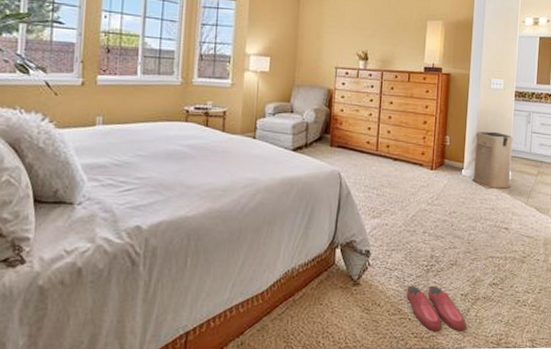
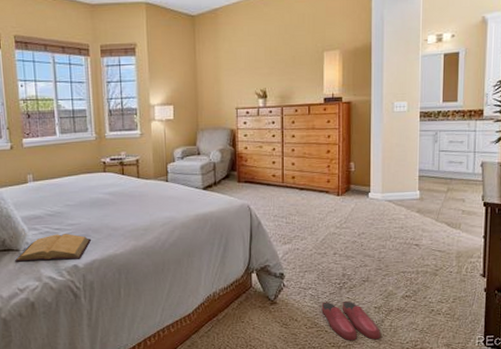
book: none [65,188,160,219] -> present [14,234,91,262]
laundry basket: present [472,131,513,189] -> none [380,153,420,210]

